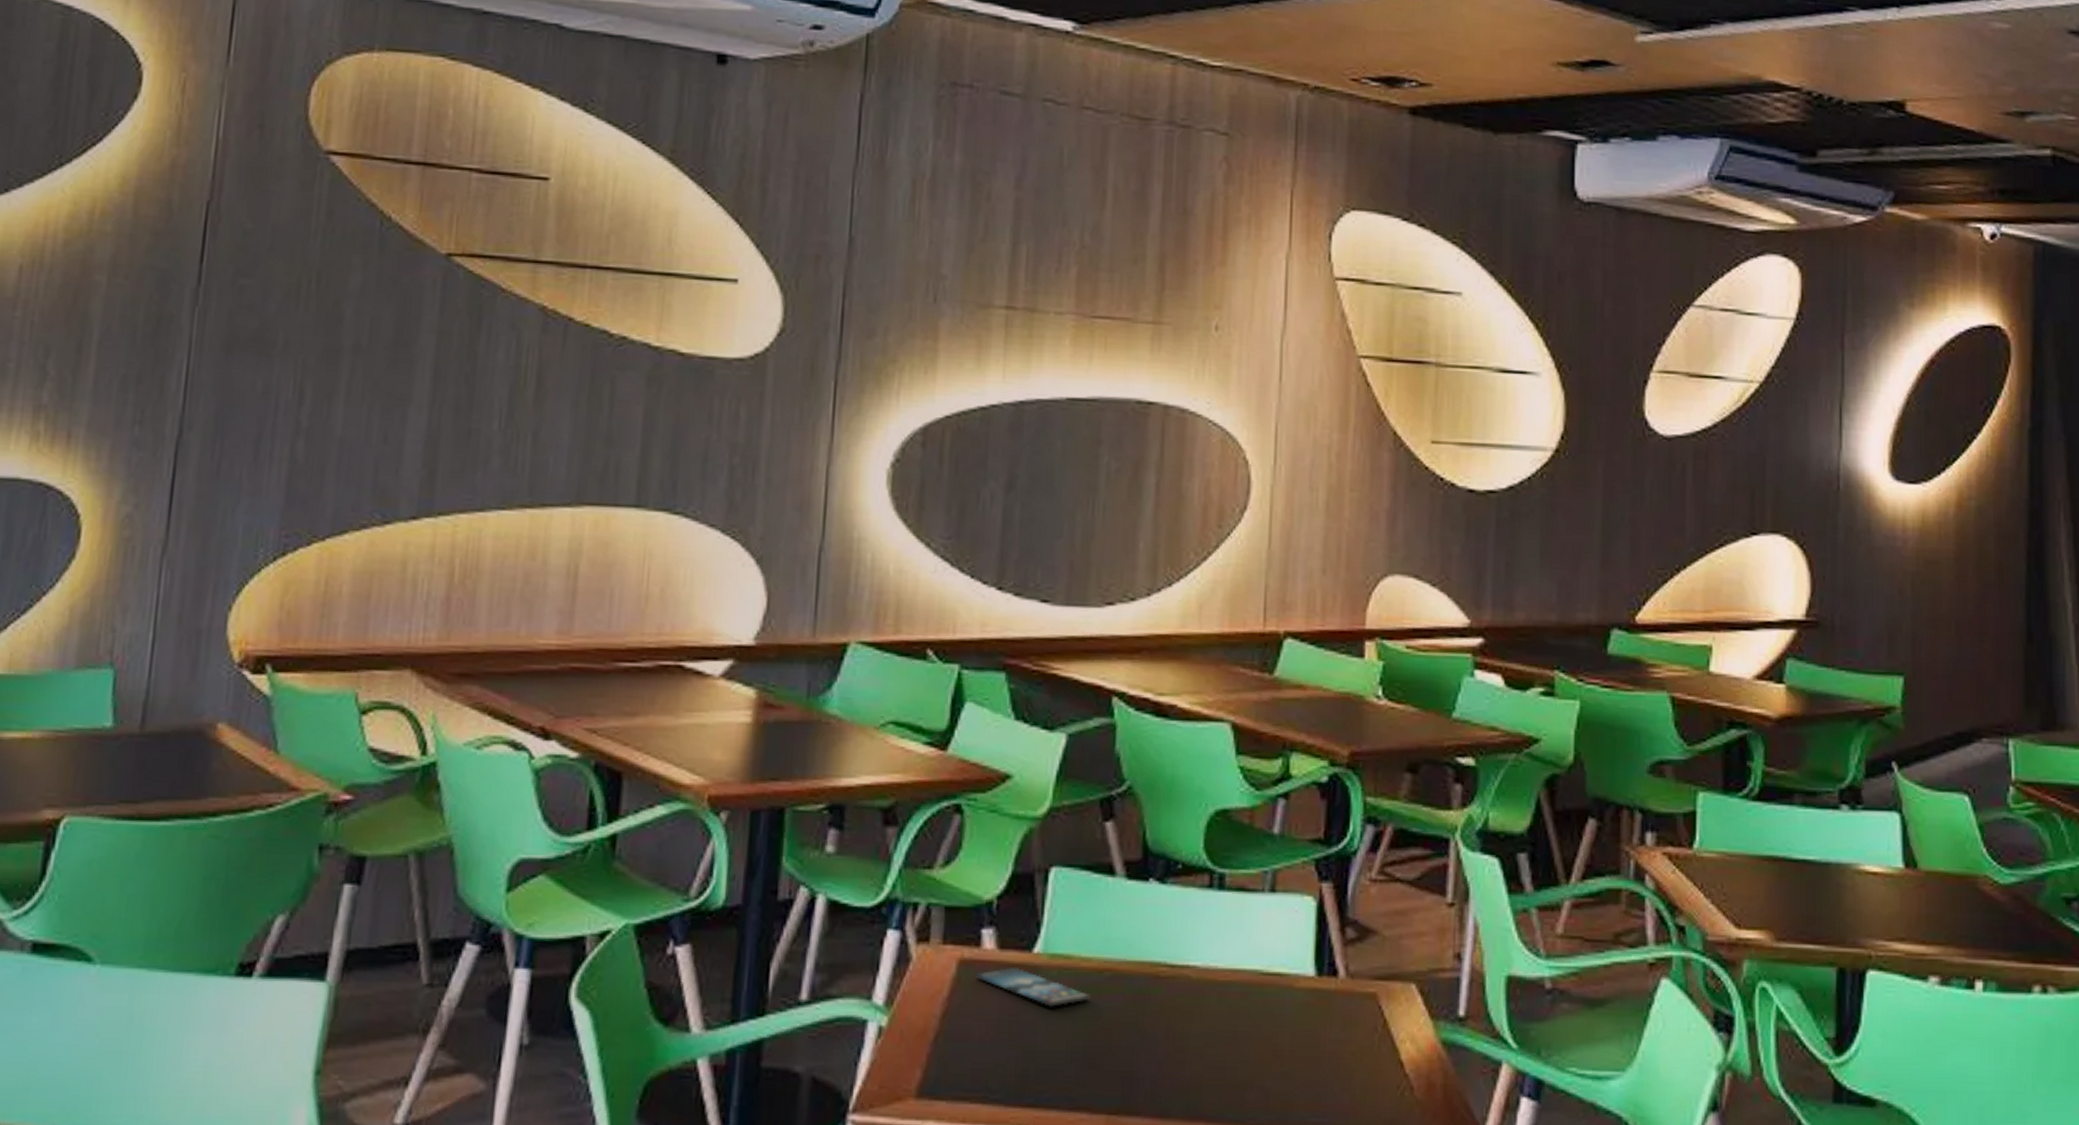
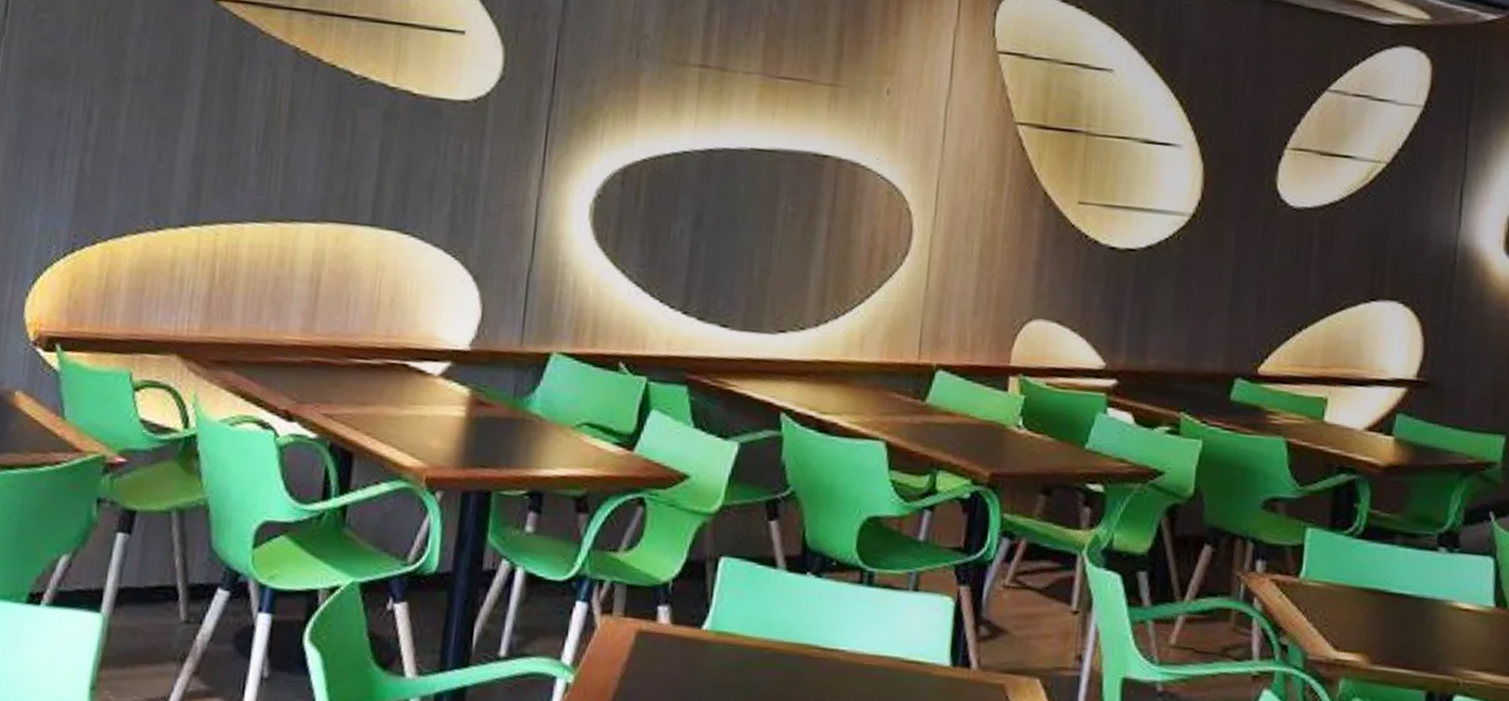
smartphone: present [976,966,1091,1007] -> none [651,640,751,677]

